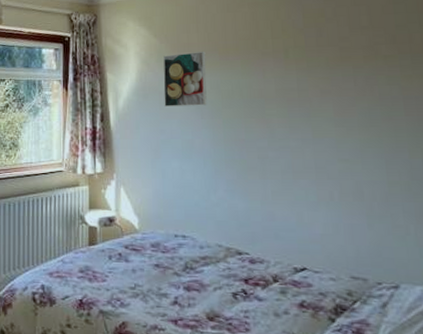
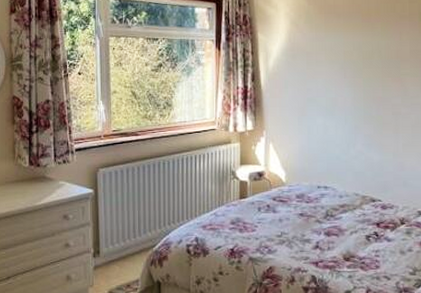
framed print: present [163,52,207,106] -> none [310,14,350,66]

